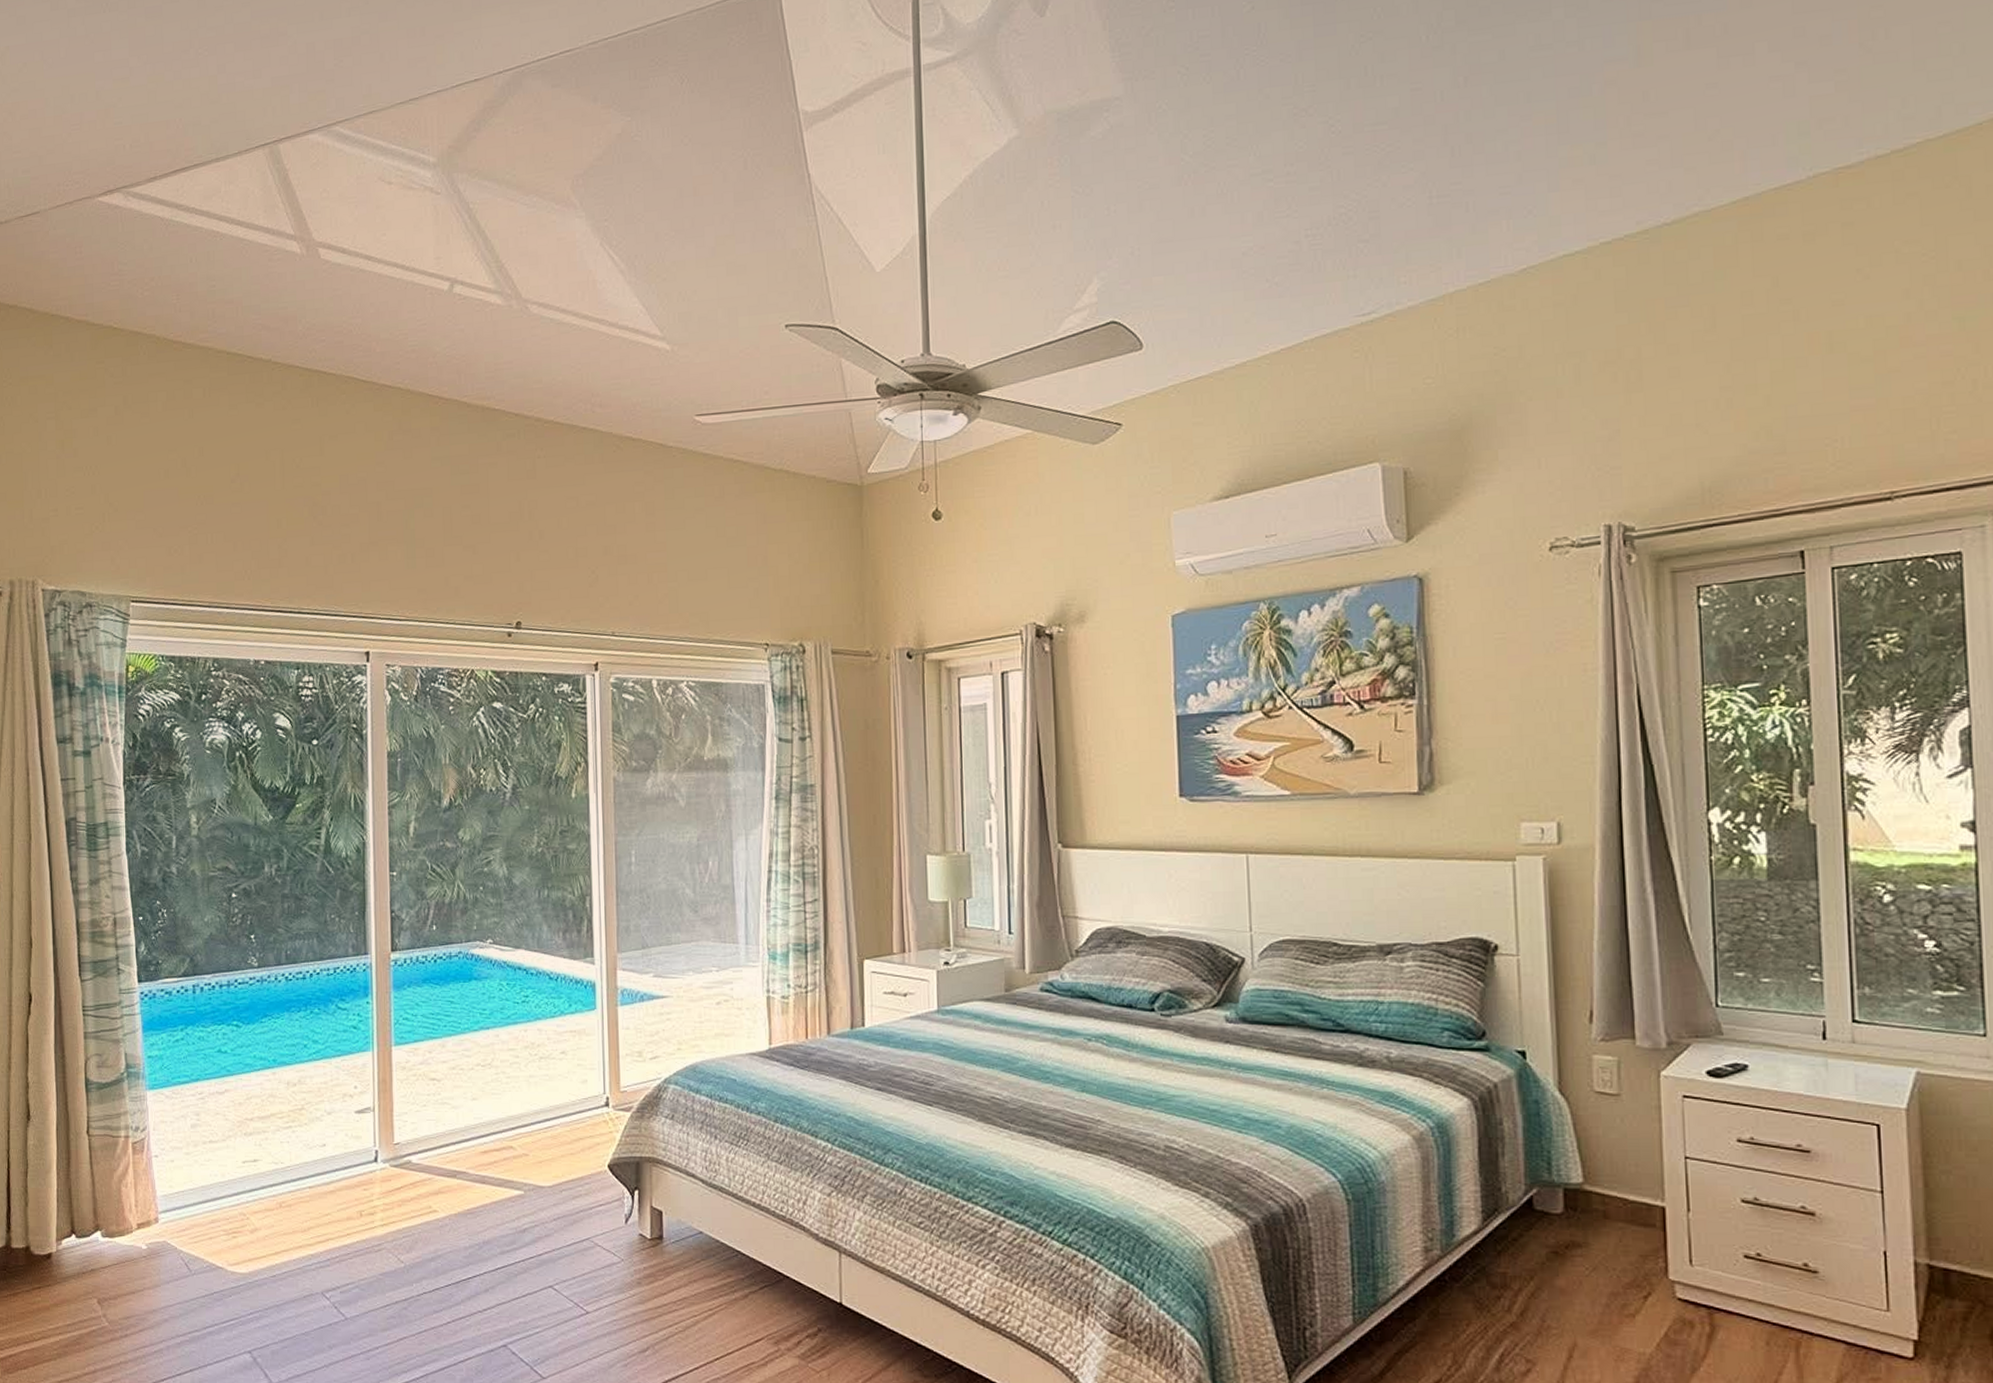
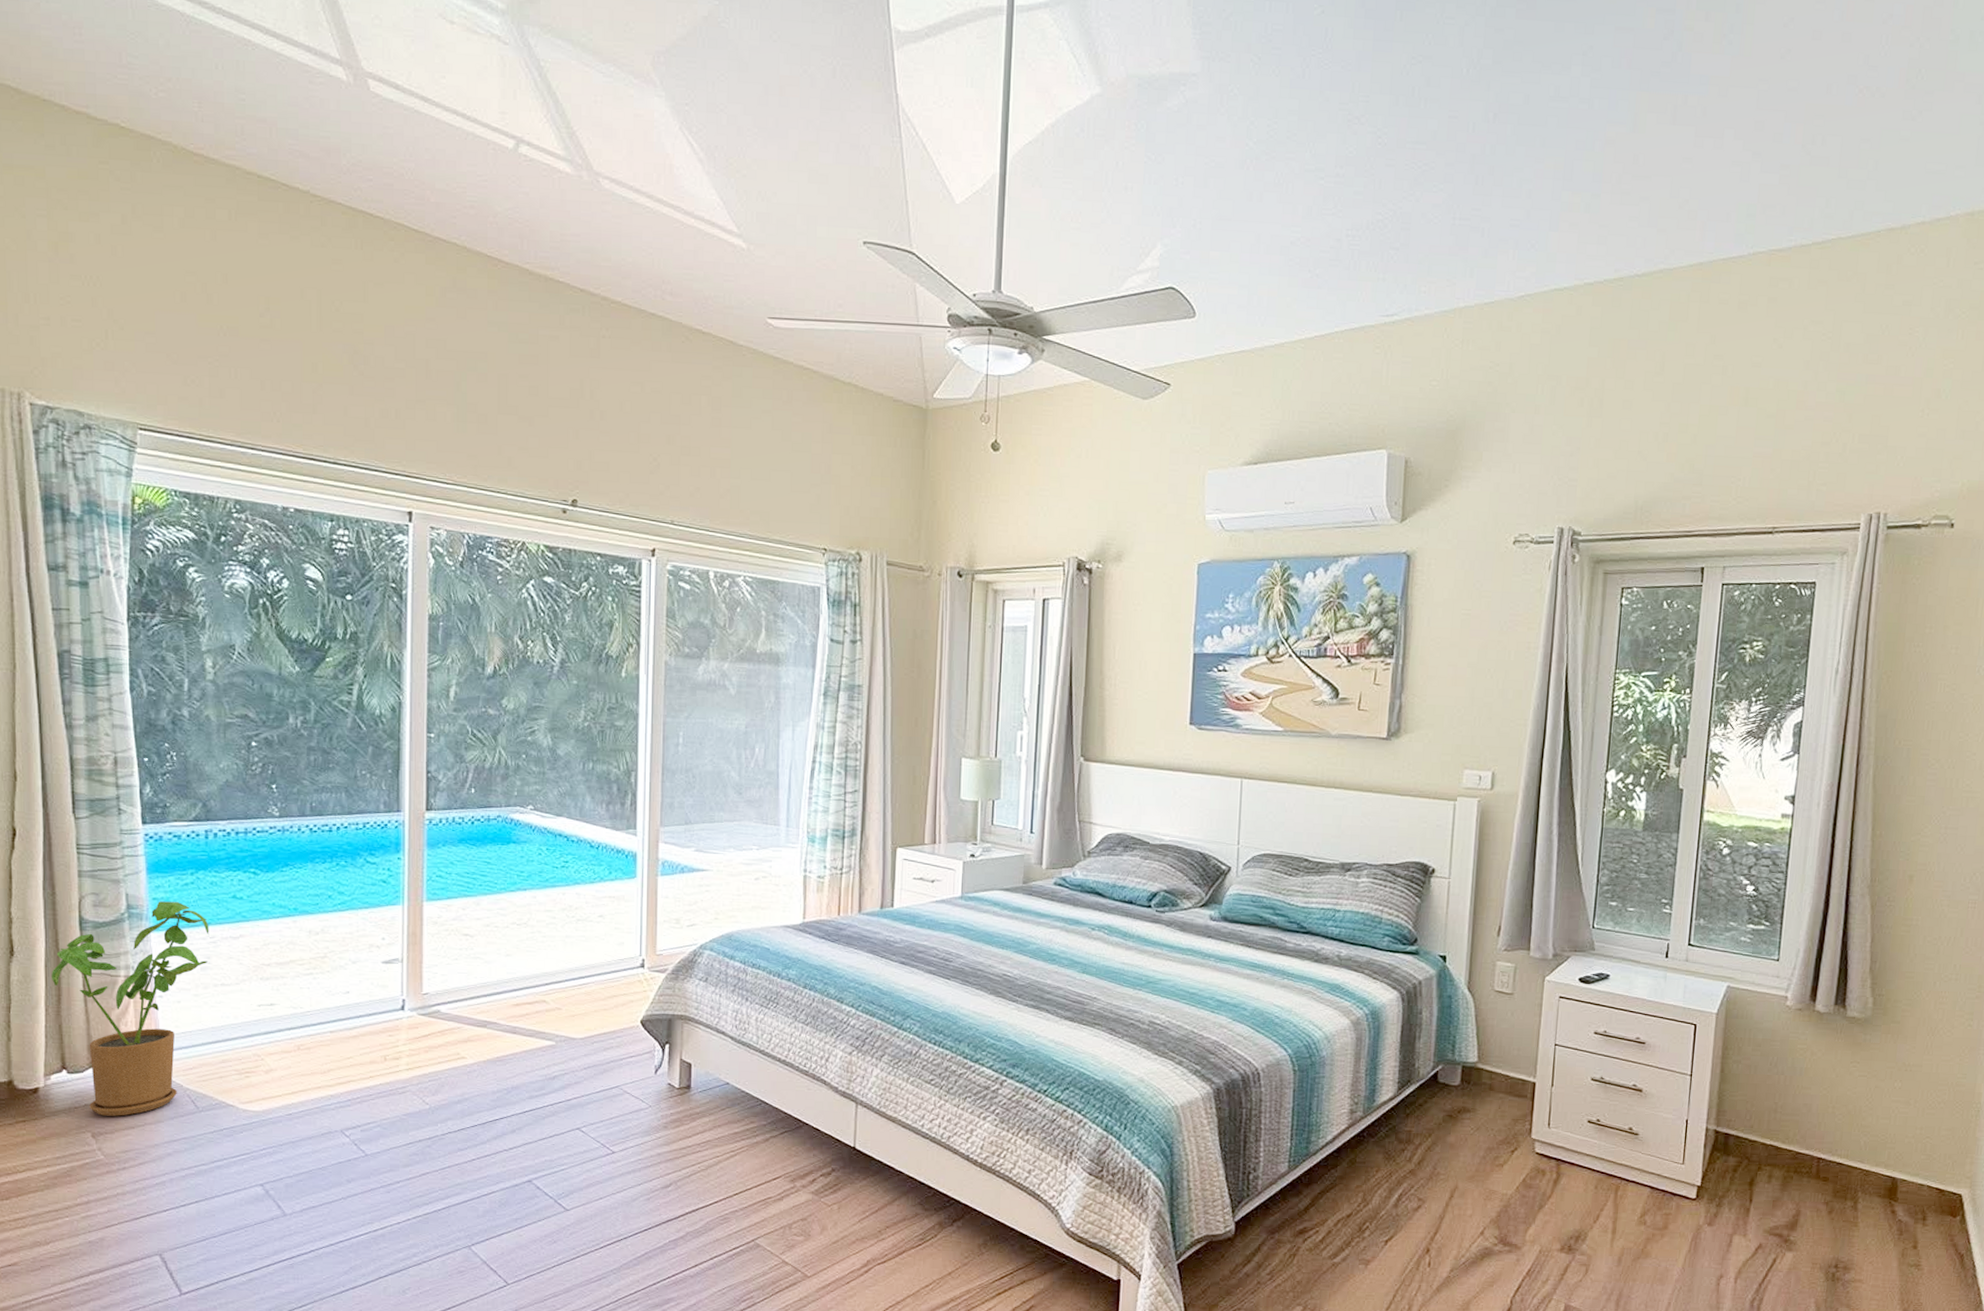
house plant: none [62,1059,198,1281] -> present [52,901,209,1116]

